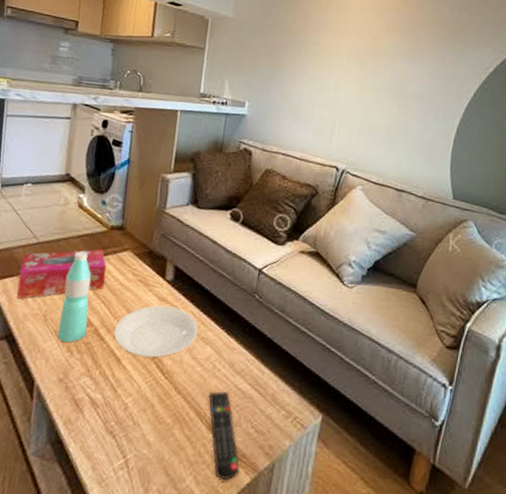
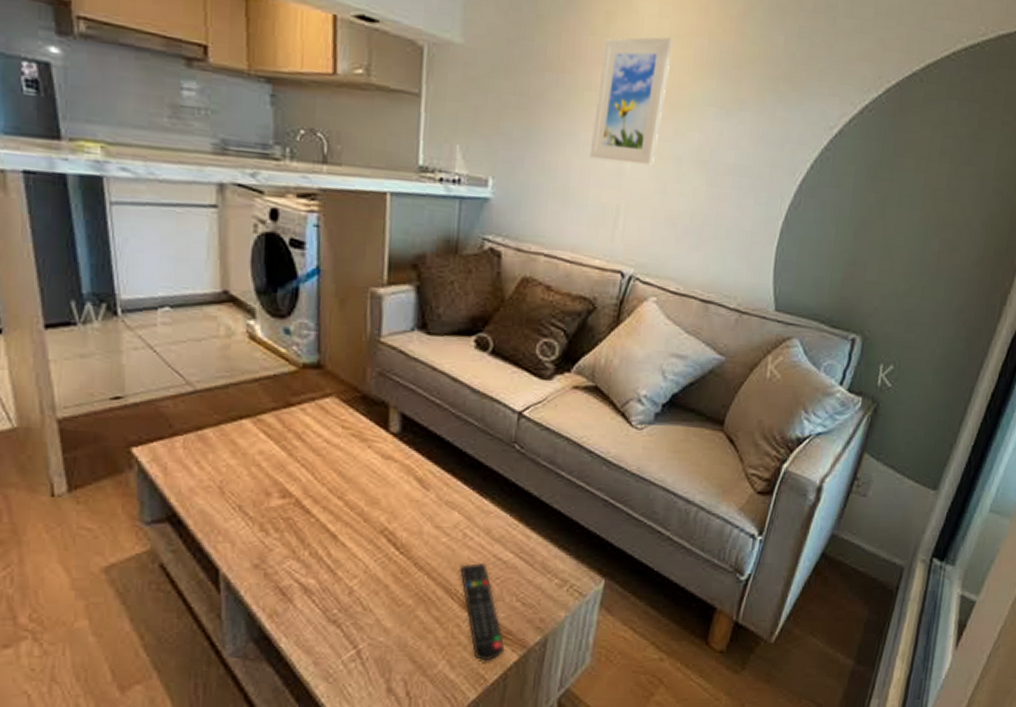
tissue box: present [17,249,106,299] -> none [172,395,303,468]
water bottle: present [57,251,91,342] -> none [243,400,285,519]
plate: present [114,305,199,358] -> none [325,465,441,530]
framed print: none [314,11,373,94] -> present [589,37,674,166]

